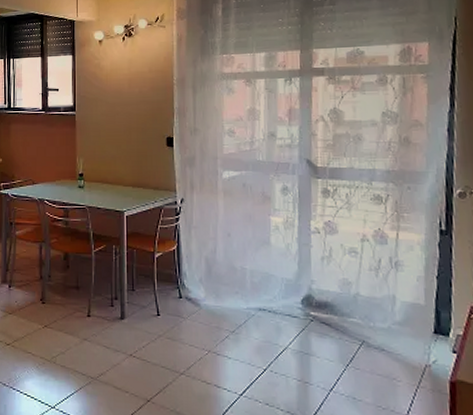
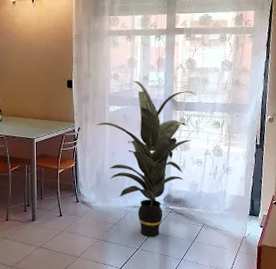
indoor plant: none [205,138,346,354] -> present [96,81,196,237]

